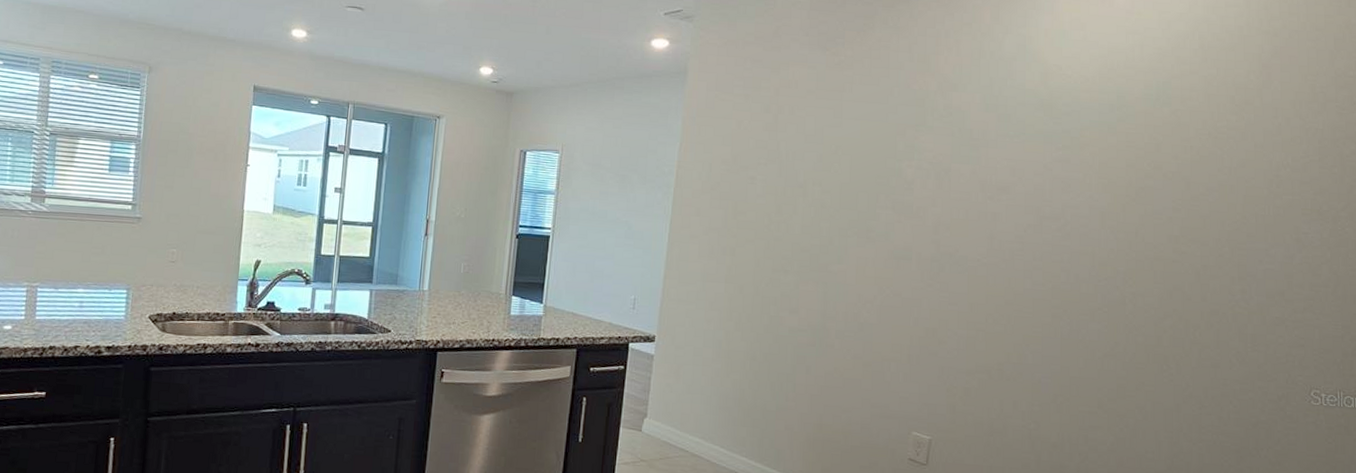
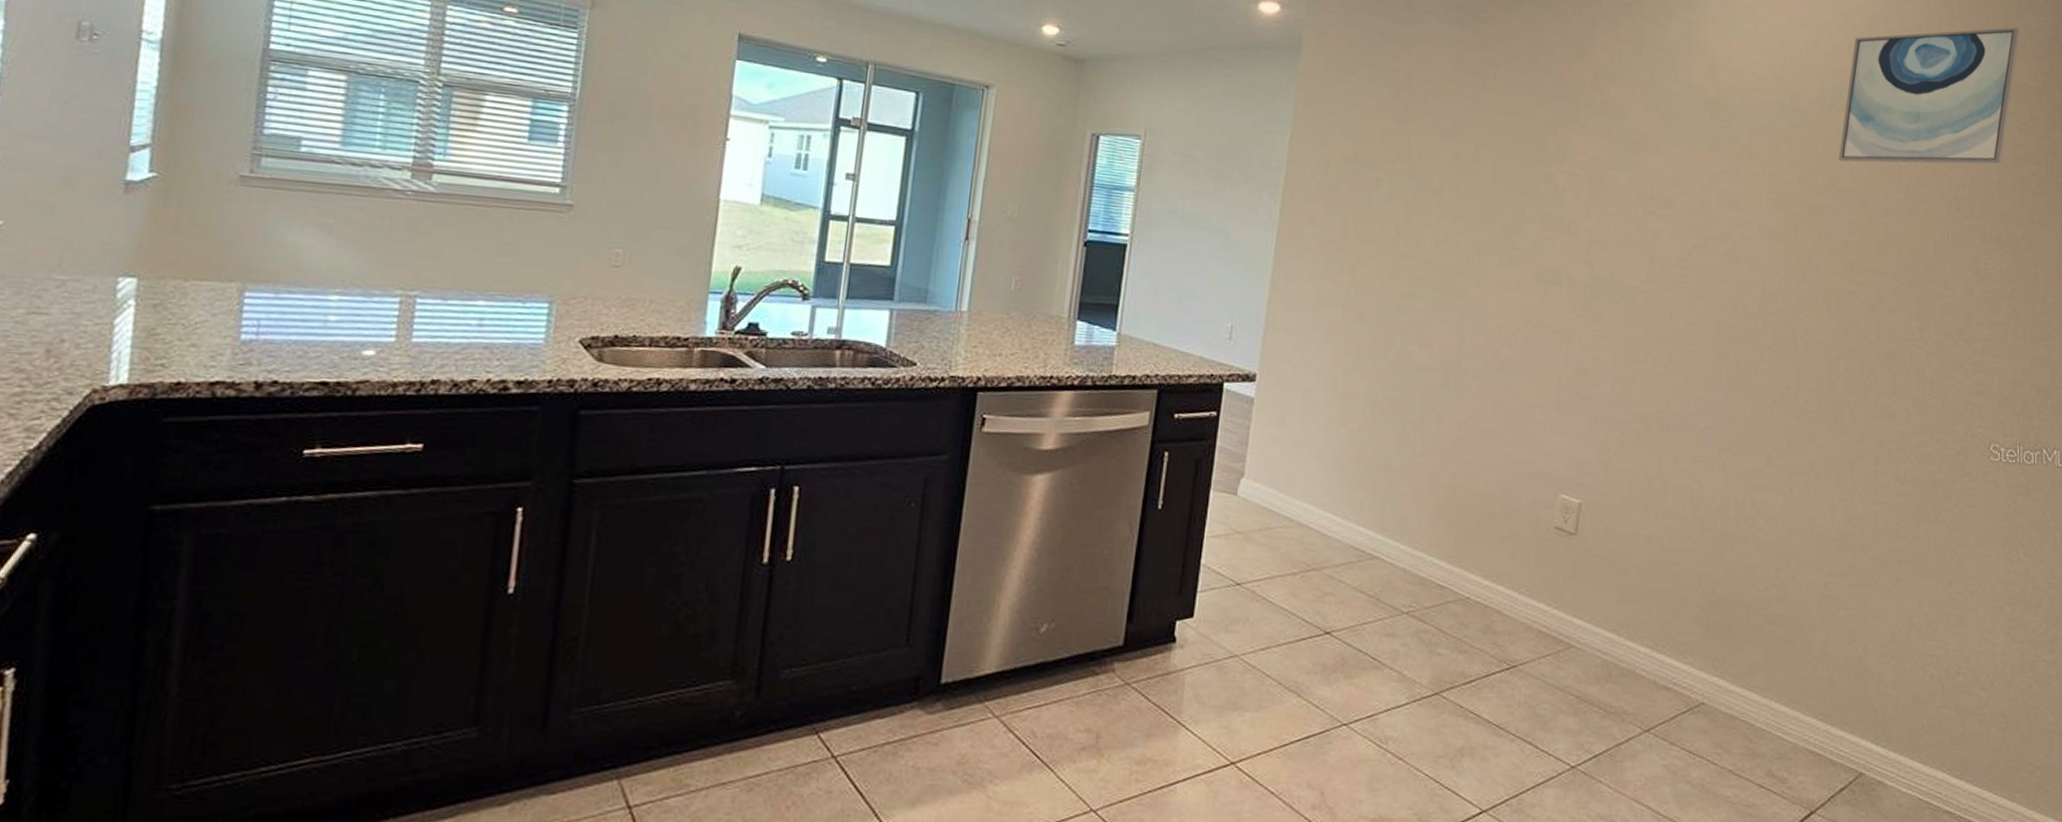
wall art: none [1164,23,1339,149] -> present [1839,27,2020,165]

